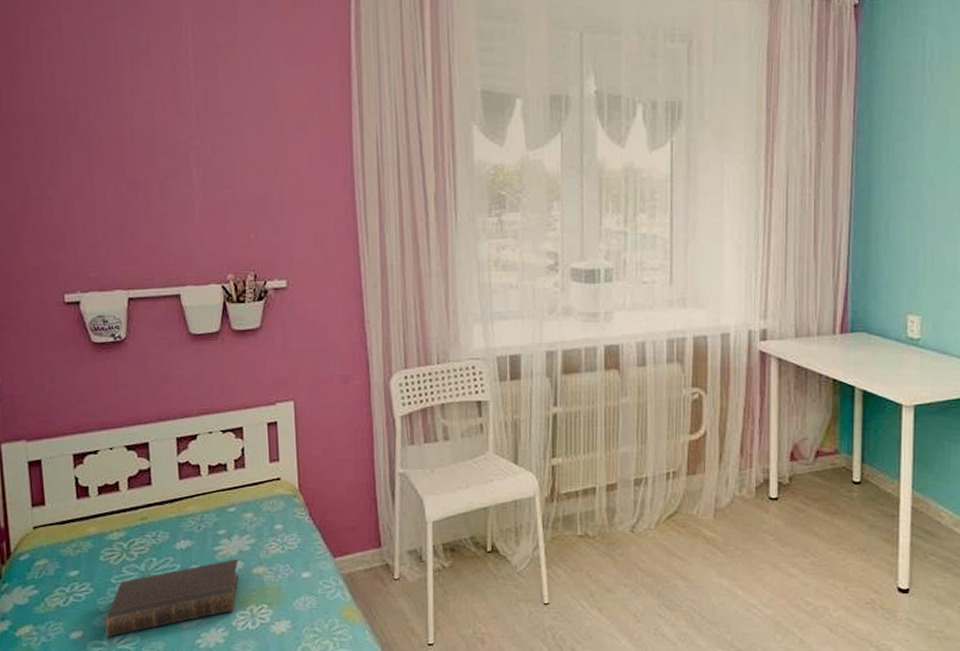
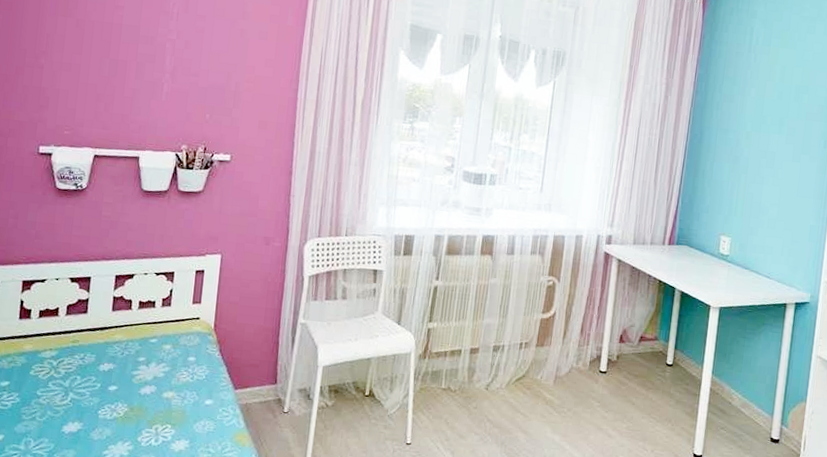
book: present [105,559,240,637] -> none [24,383,153,442]

